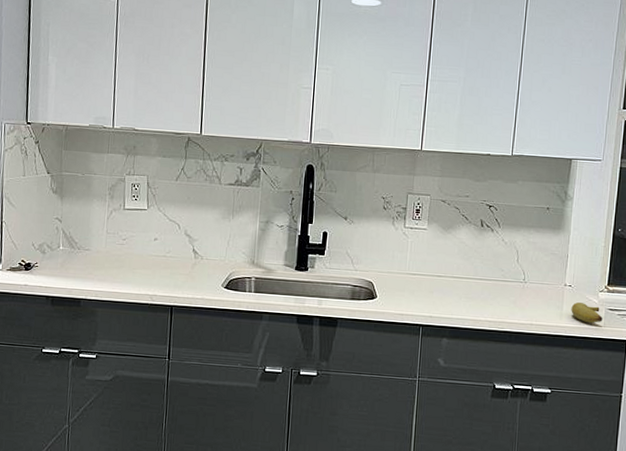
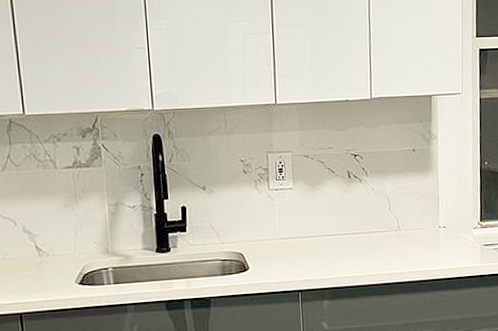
banana: present [571,302,603,323] -> none [448,242,479,262]

